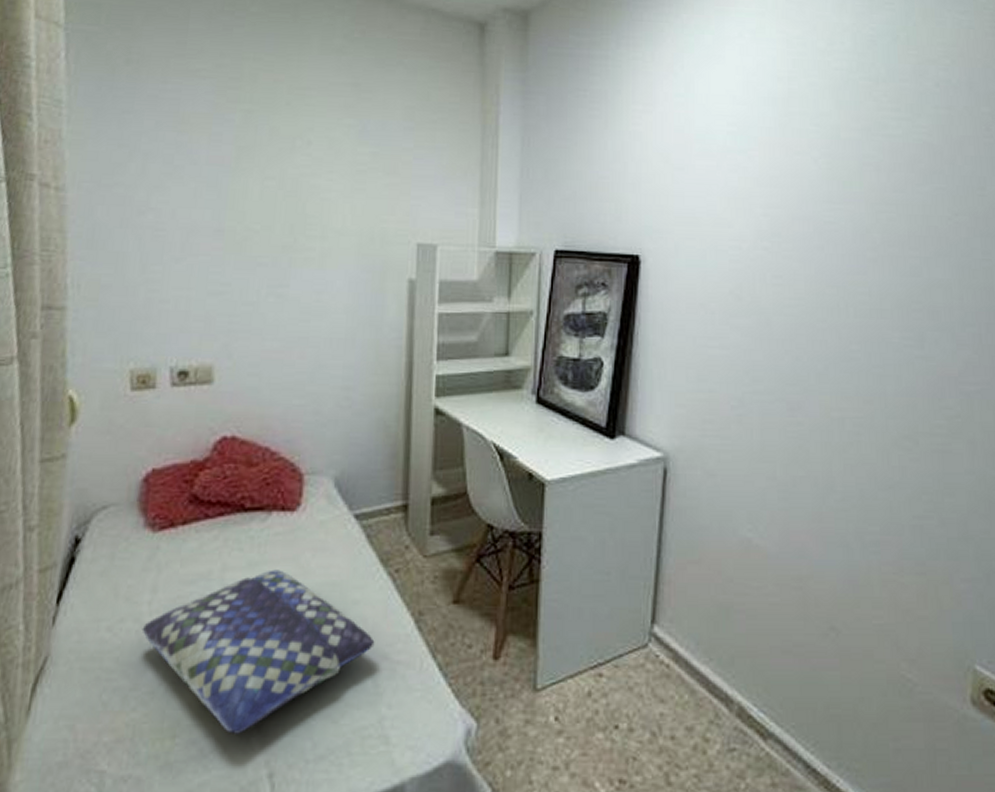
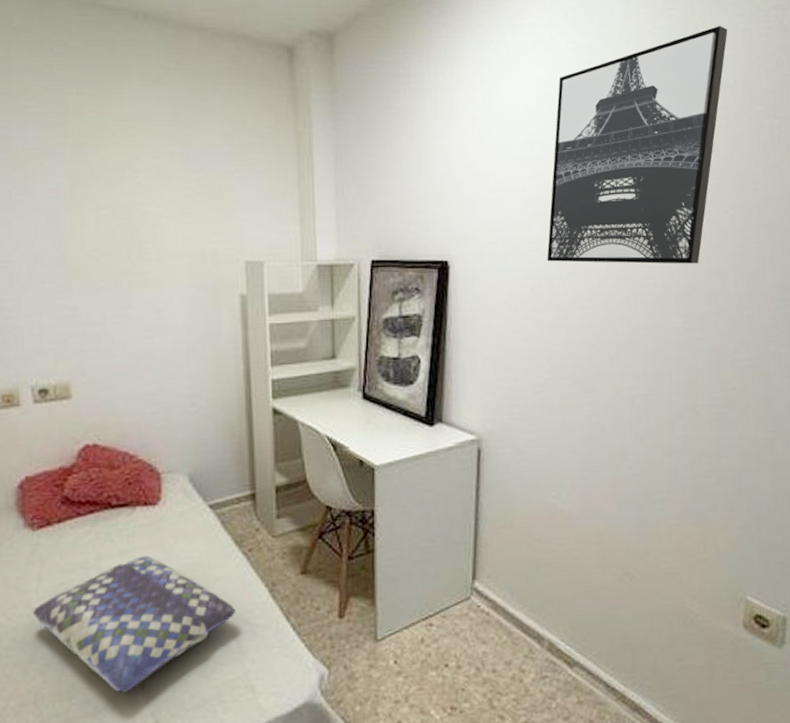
wall art: none [749,22,951,274] -> present [547,25,728,264]

